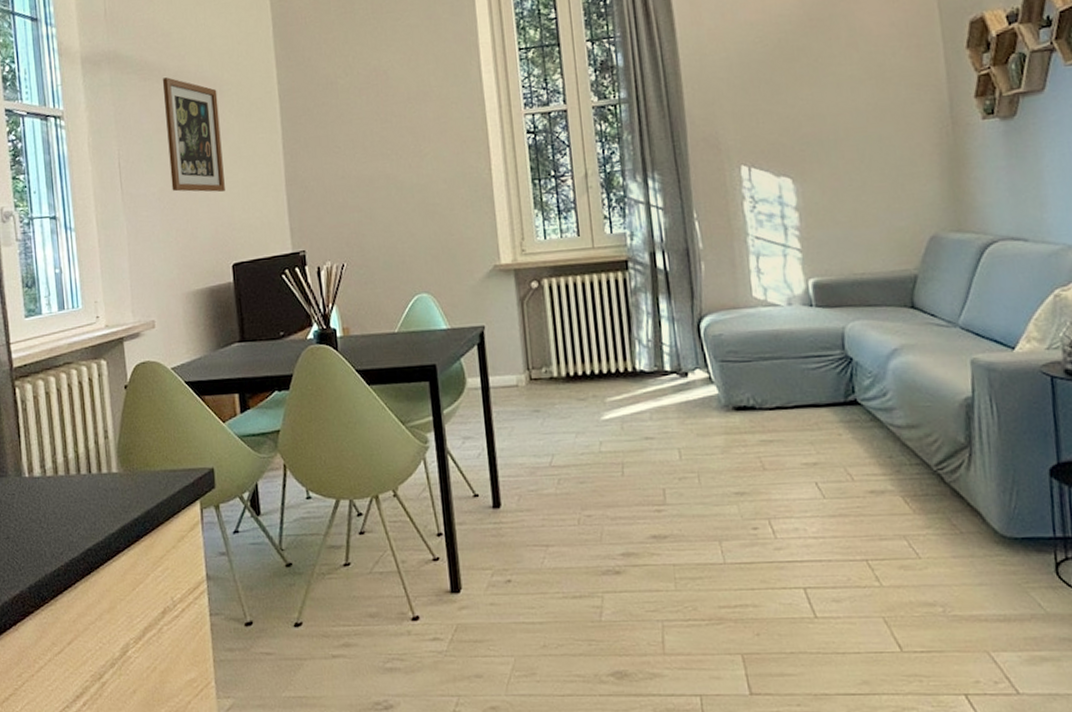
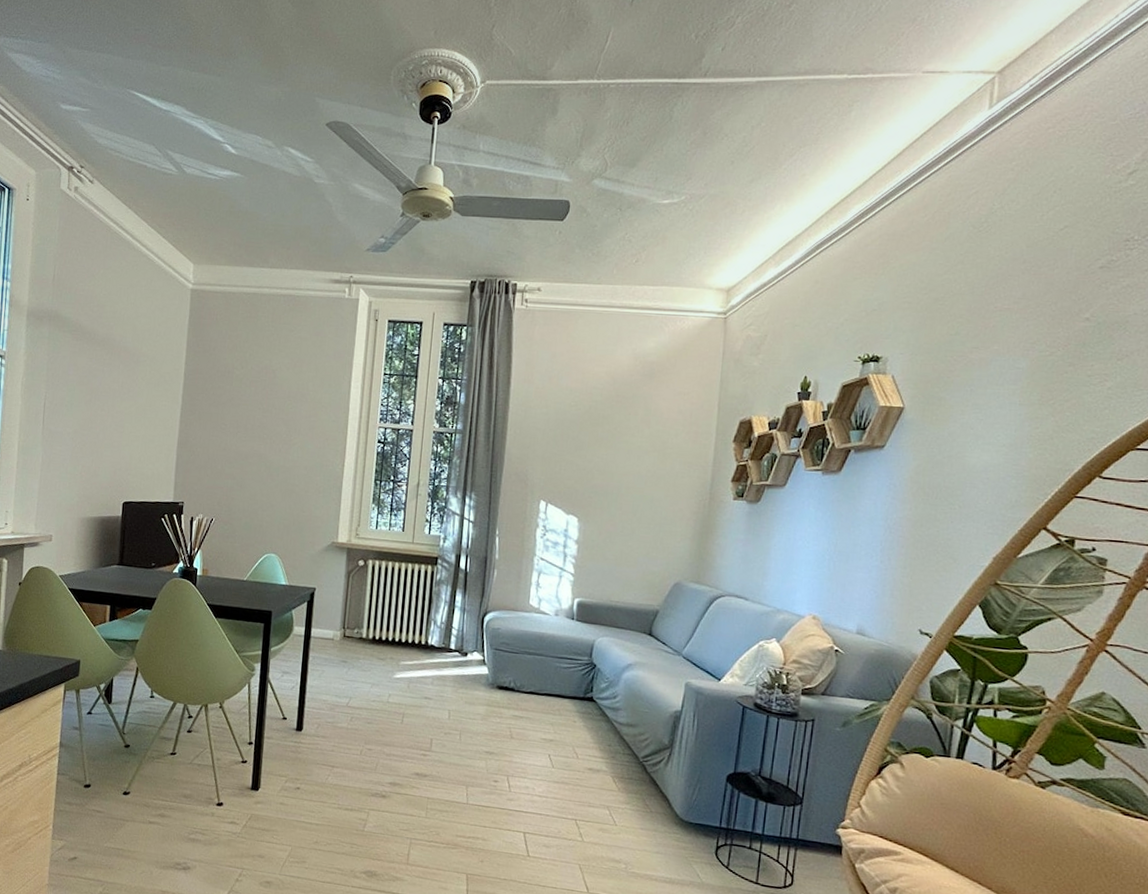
wall art: present [162,77,225,193] -> none [84,341,135,443]

